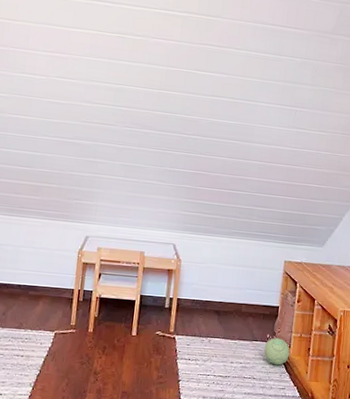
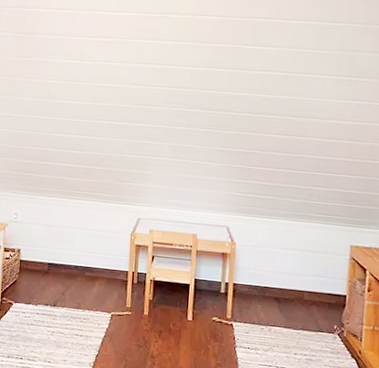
plush toy: present [264,338,290,365] -> none [331,329,361,360]

